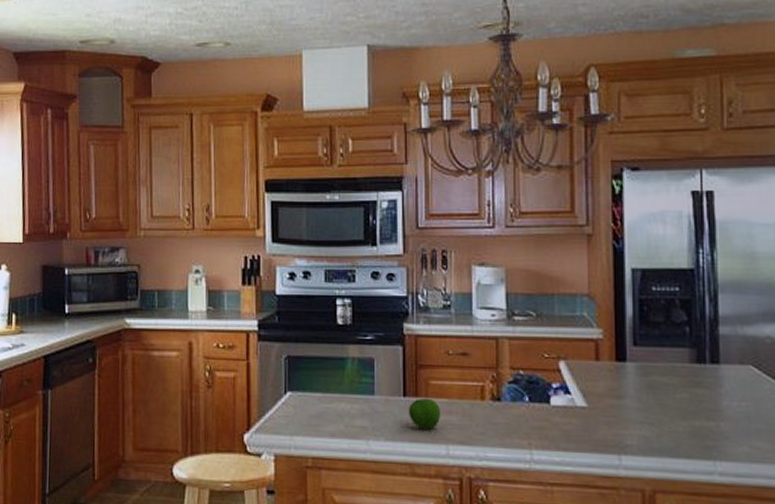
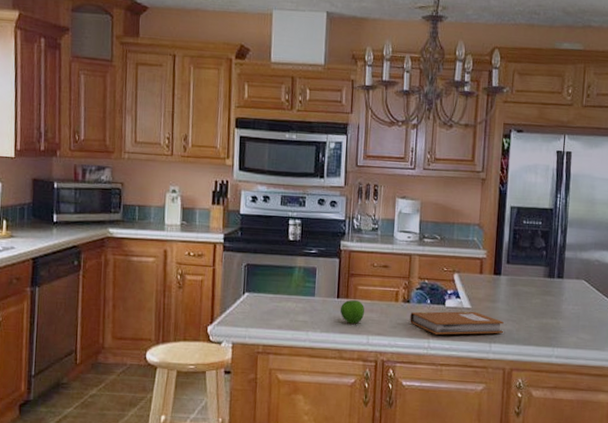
notebook: none [503,411,637,444] -> present [410,311,504,335]

